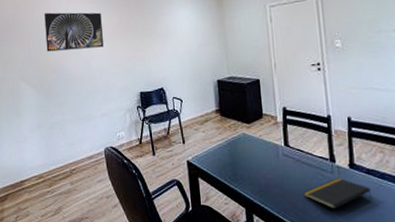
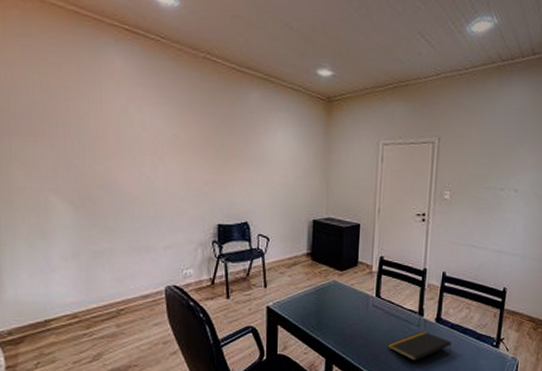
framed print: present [44,12,104,52] -> none [91,106,175,164]

